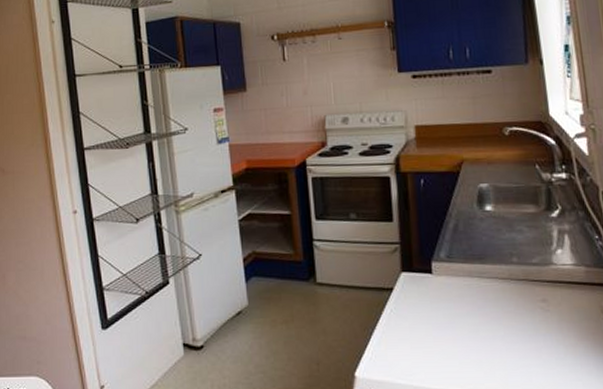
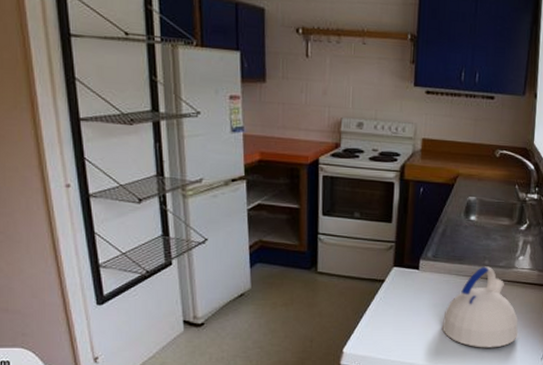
kettle: none [470,264,574,369] -> present [441,266,519,348]

